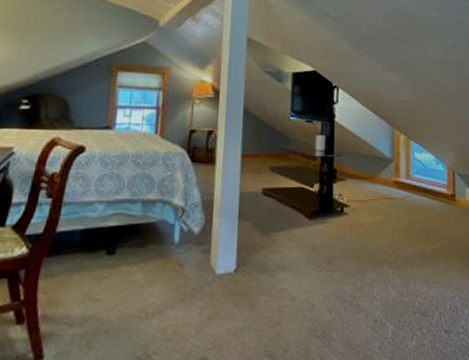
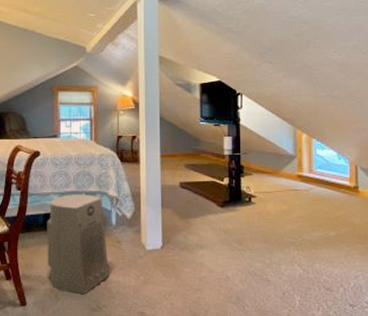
air purifier: none [79,203,165,339] -> present [47,194,109,295]

